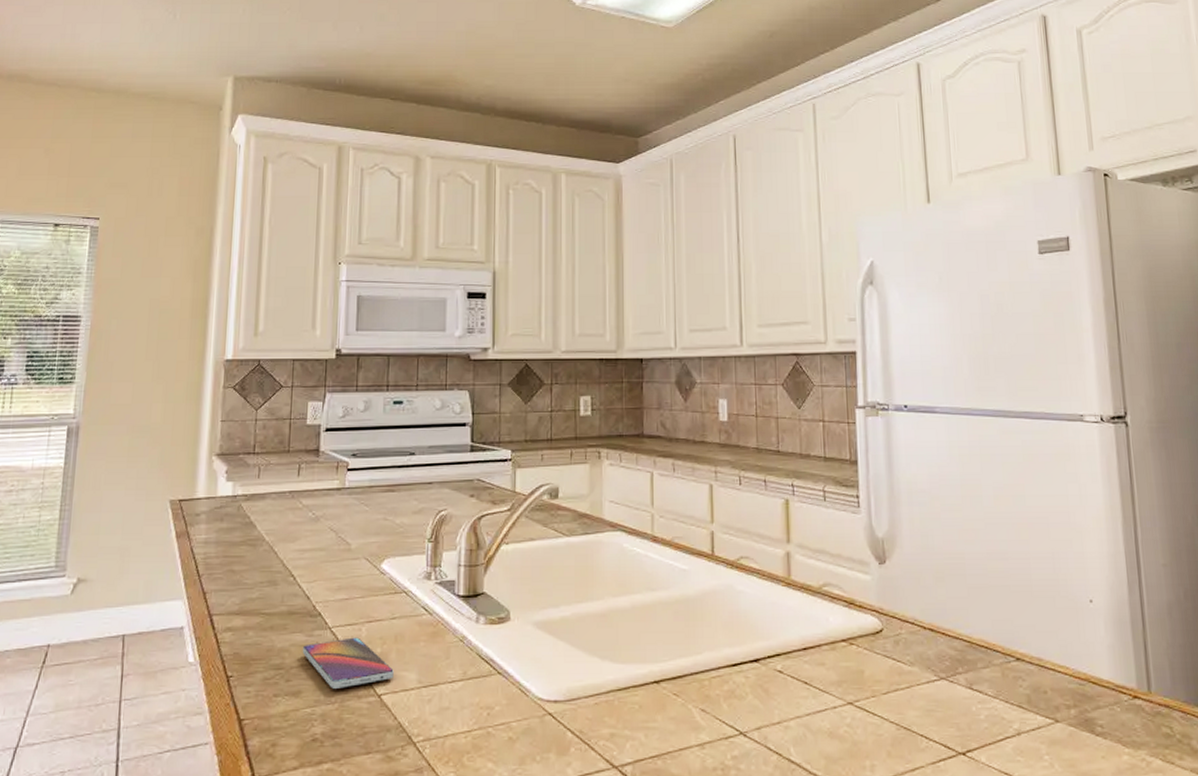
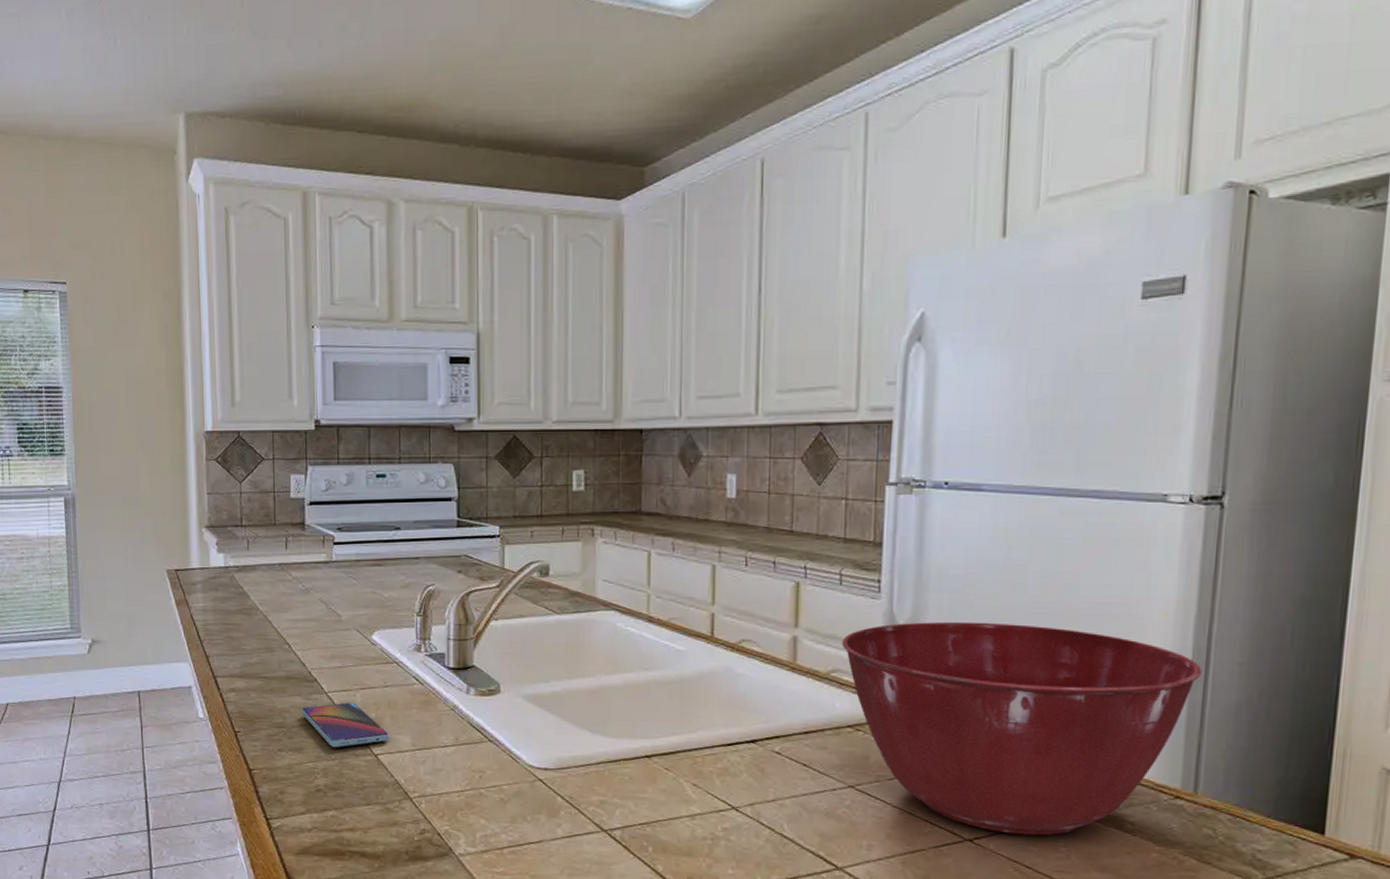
mixing bowl: none [829,533,1135,745] -> present [841,621,1202,836]

